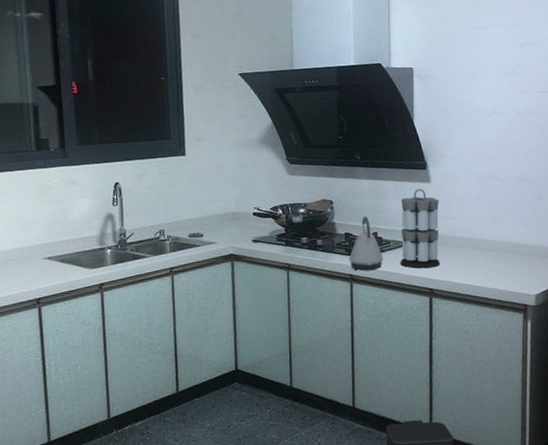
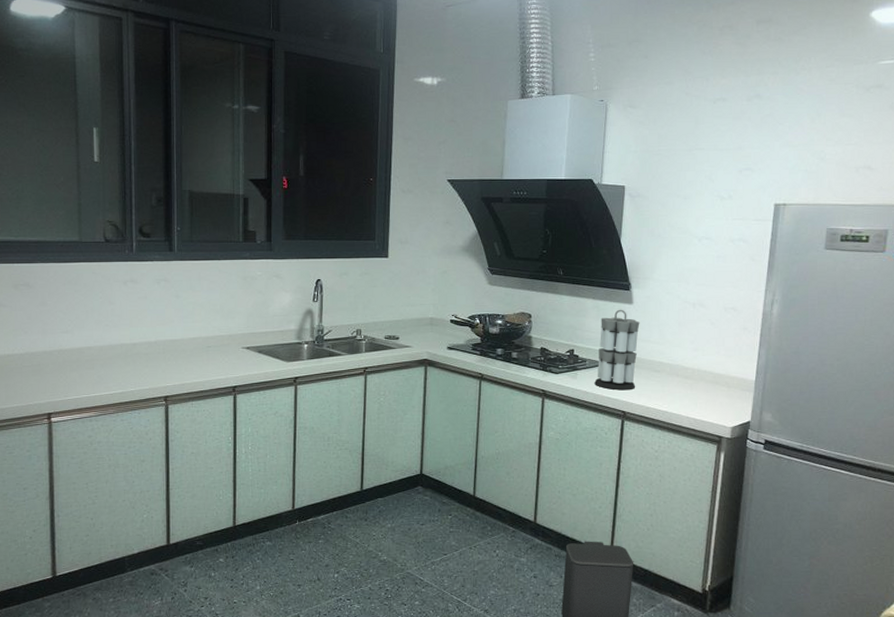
kettle: present [349,216,384,272] -> none [542,333,578,388]

